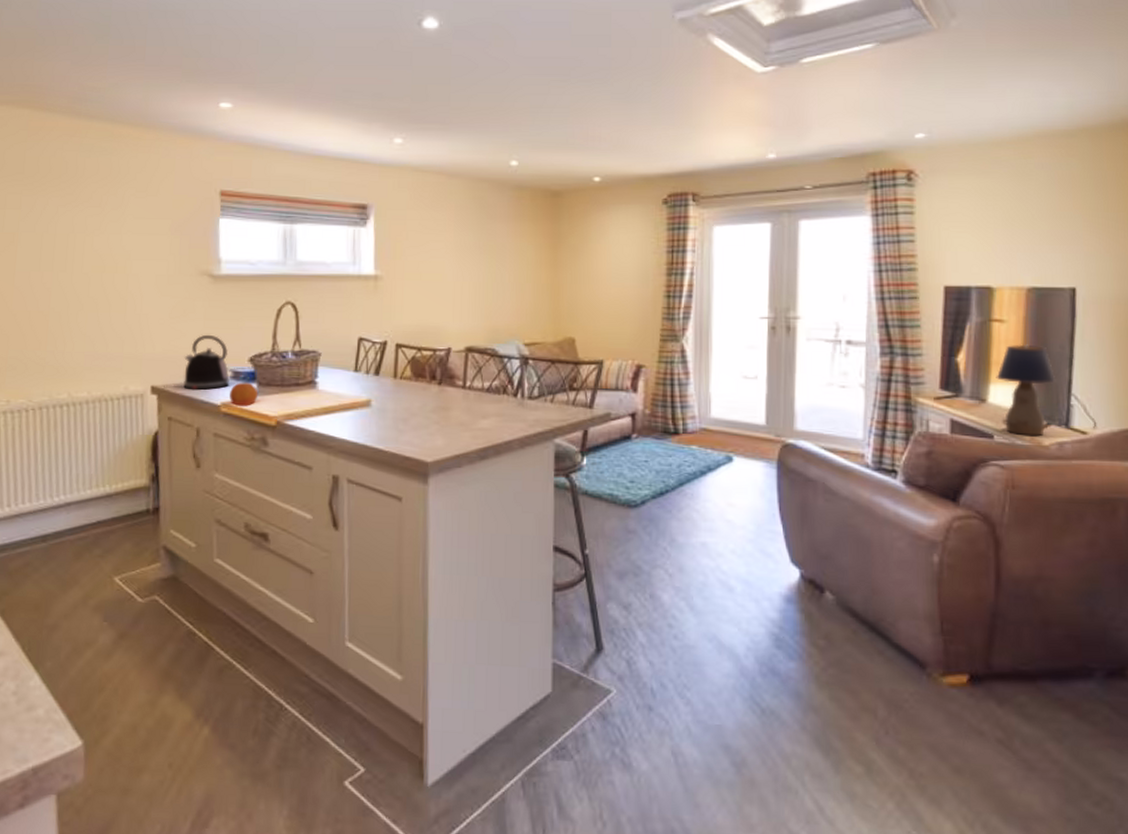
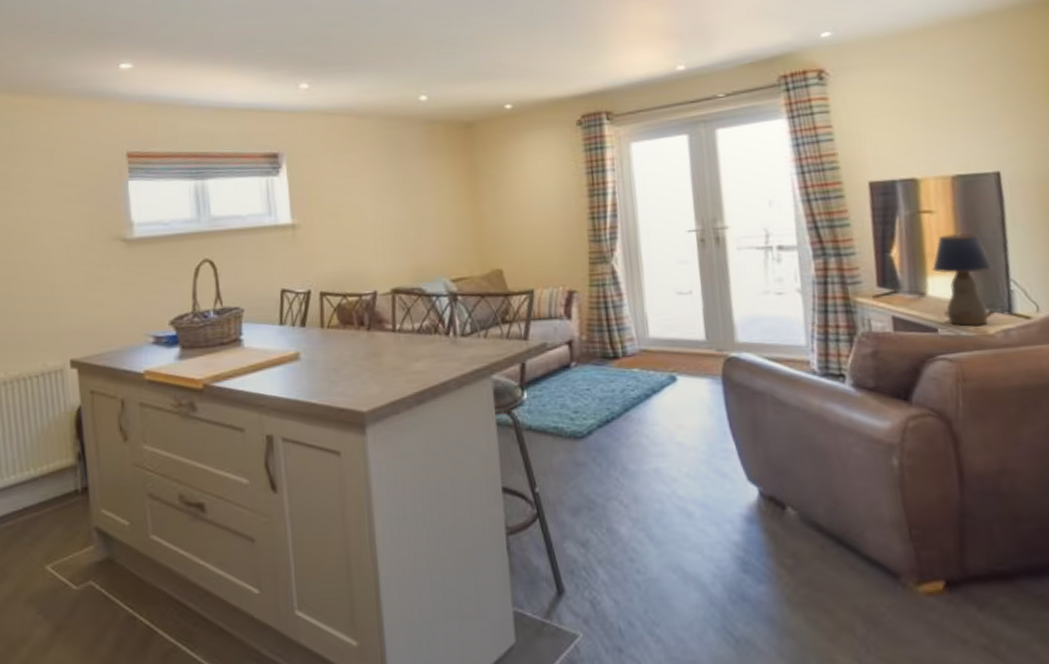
kettle: present [183,334,231,391] -> none [102,300,153,360]
fruit: present [230,382,259,408] -> none [153,346,183,373]

